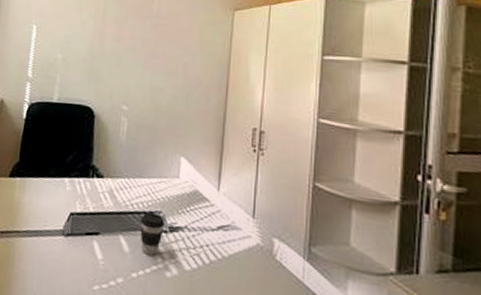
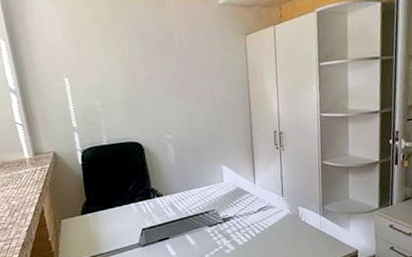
coffee cup: present [140,212,165,256] -> none [199,212,219,243]

